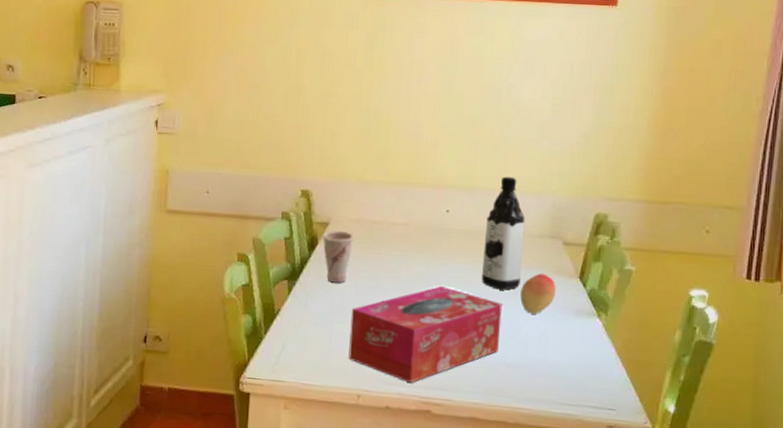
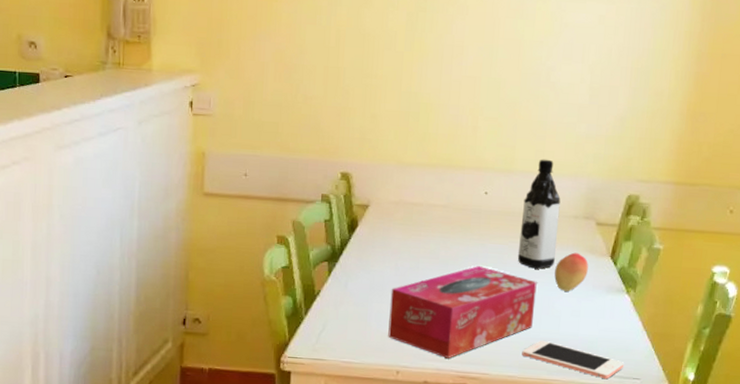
cup: present [321,230,355,283] -> none [361,212,394,264]
cell phone: none [488,365,598,410] -> present [522,340,625,380]

